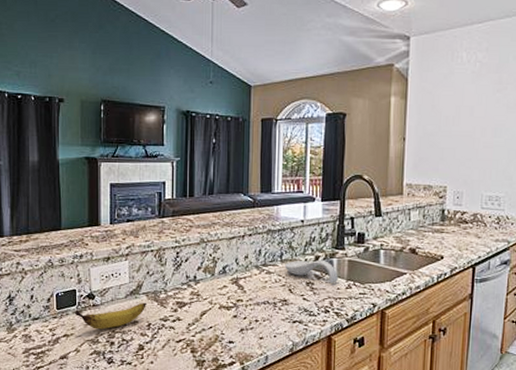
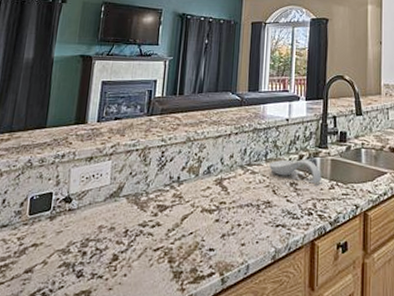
banana: present [74,302,146,330] -> none [47,206,126,238]

